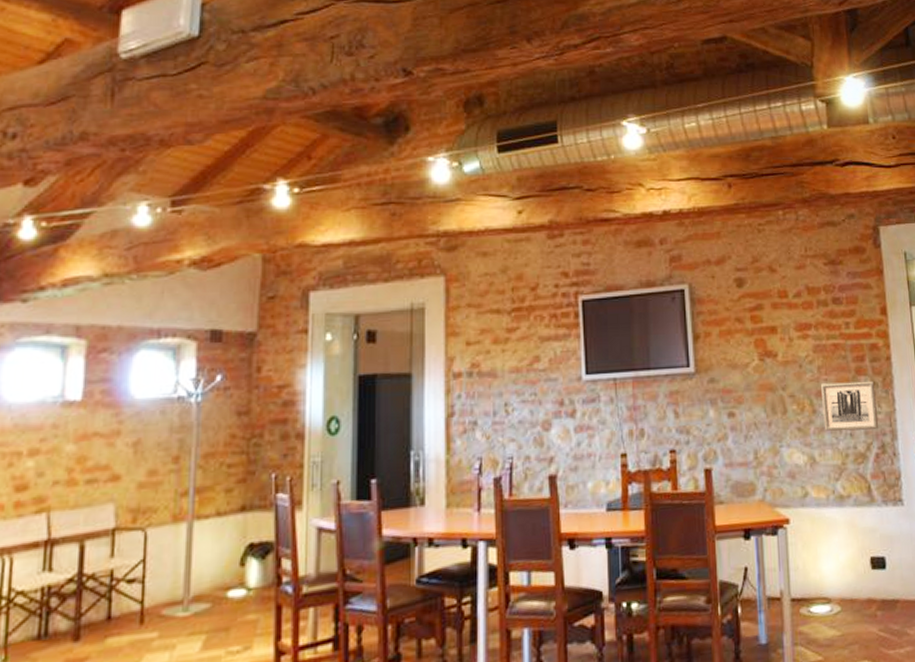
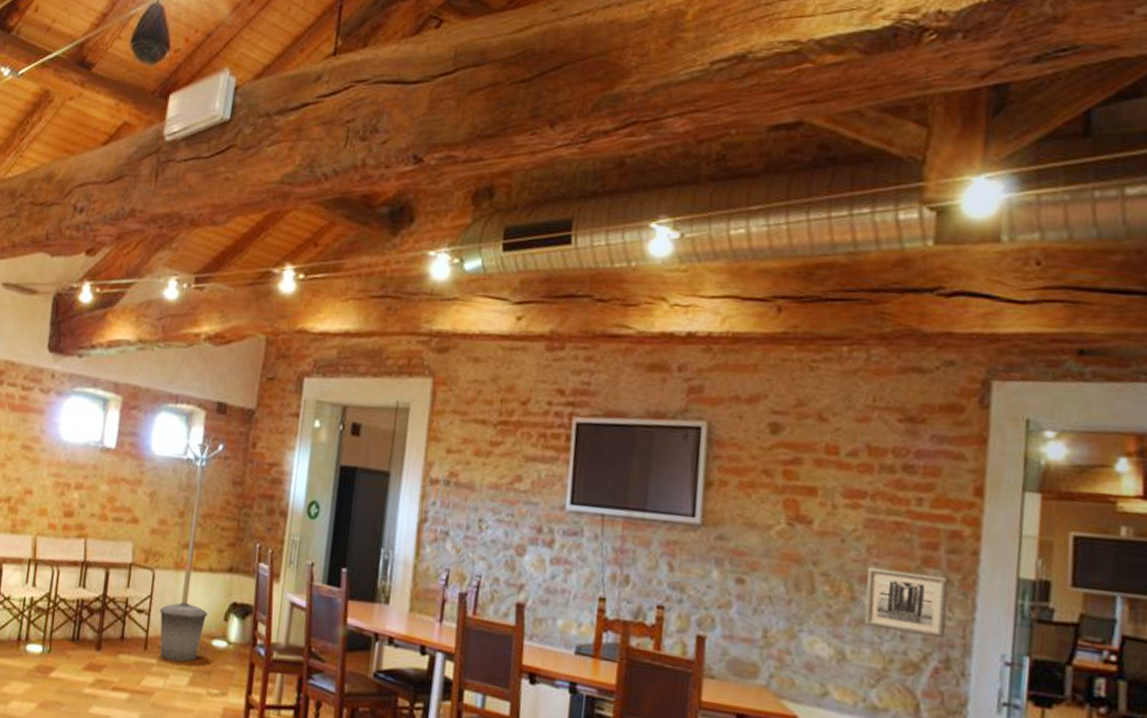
trash can: none [157,557,220,629] -> present [160,602,208,662]

